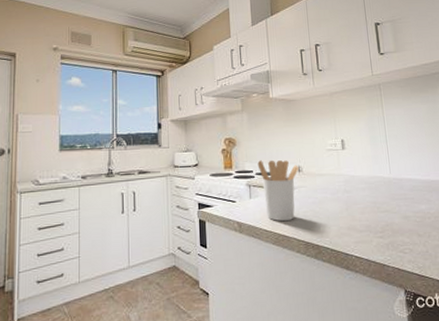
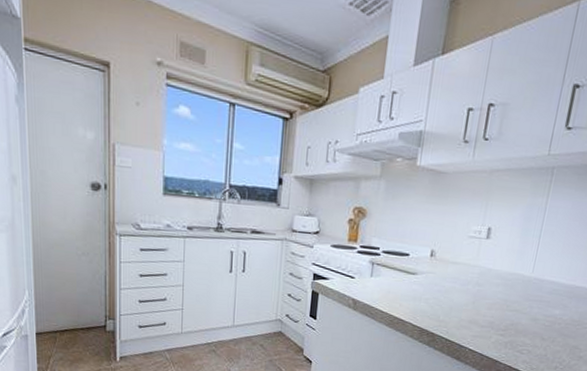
utensil holder: present [257,160,300,222] -> none [385,237,433,306]

